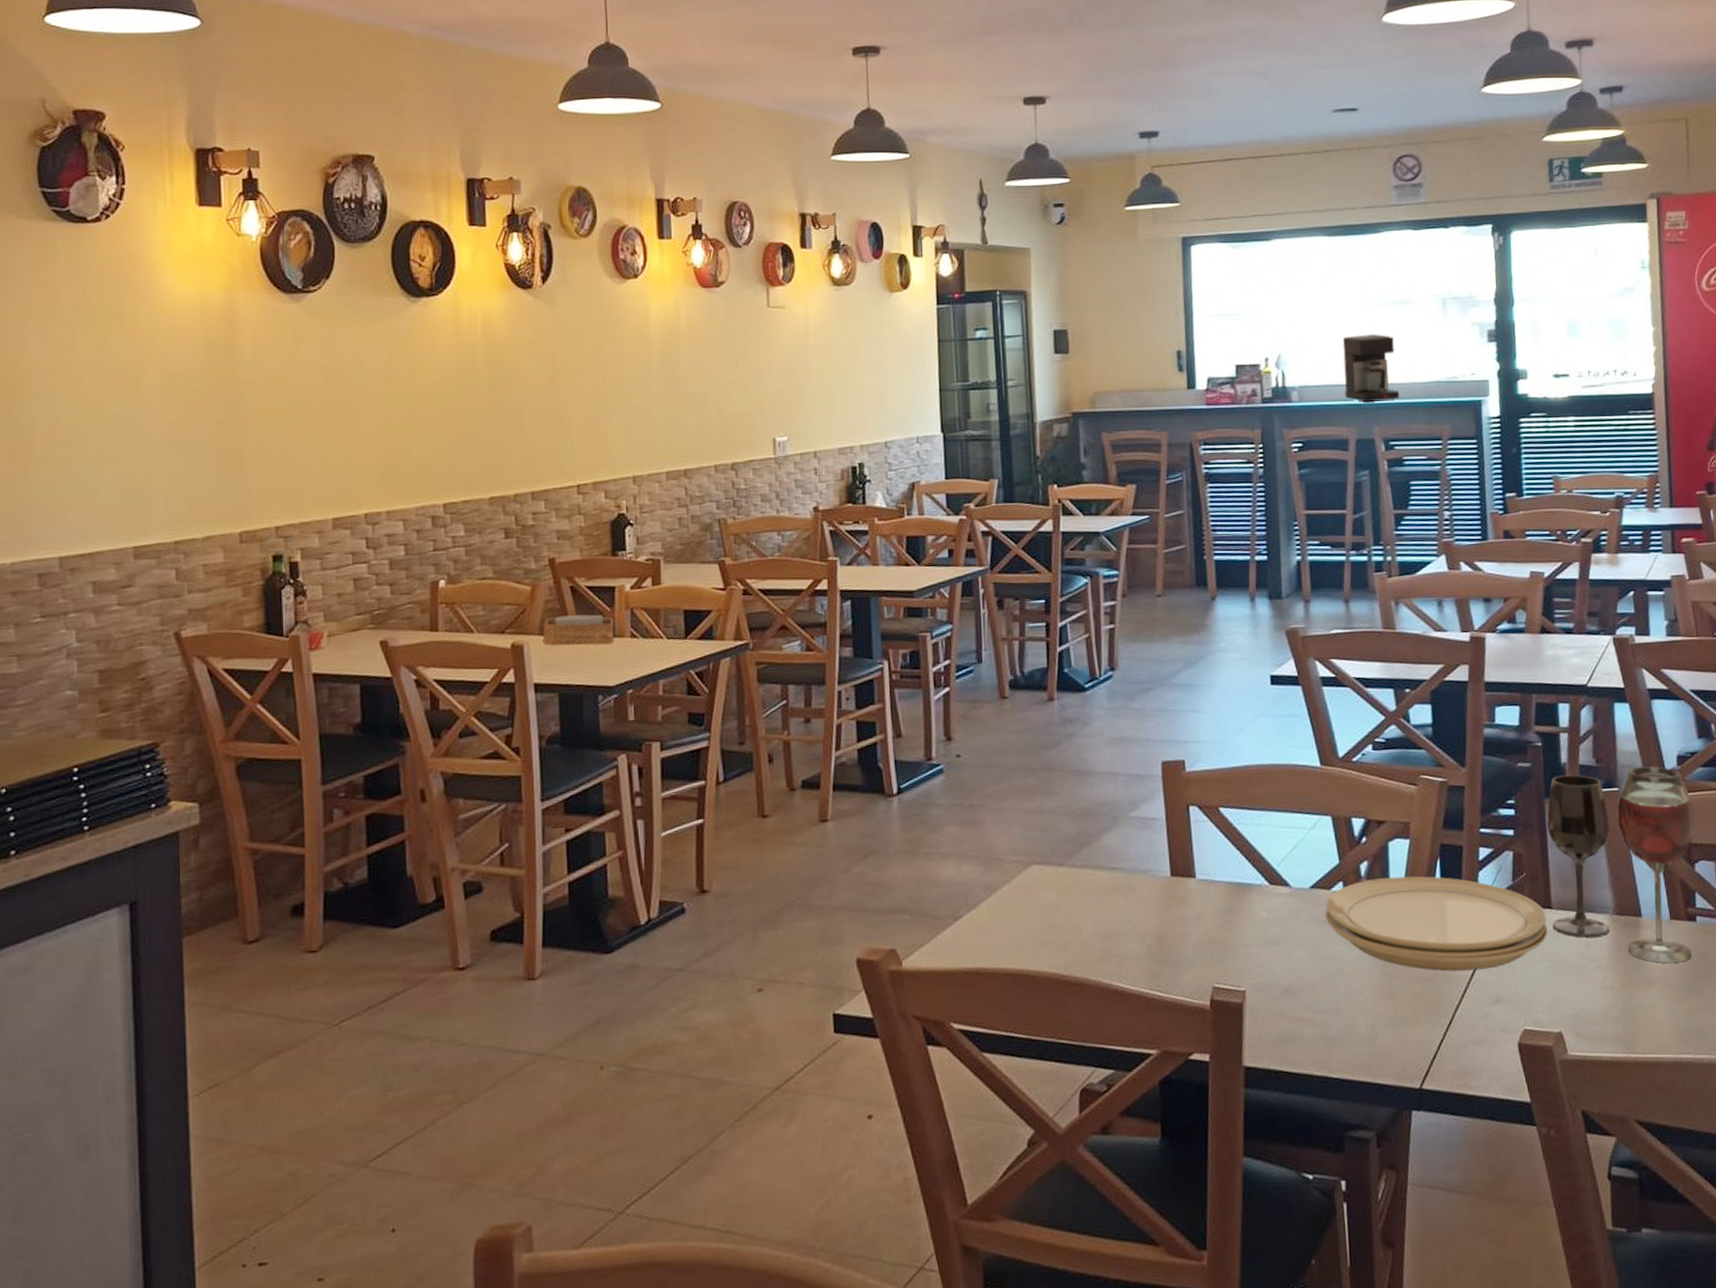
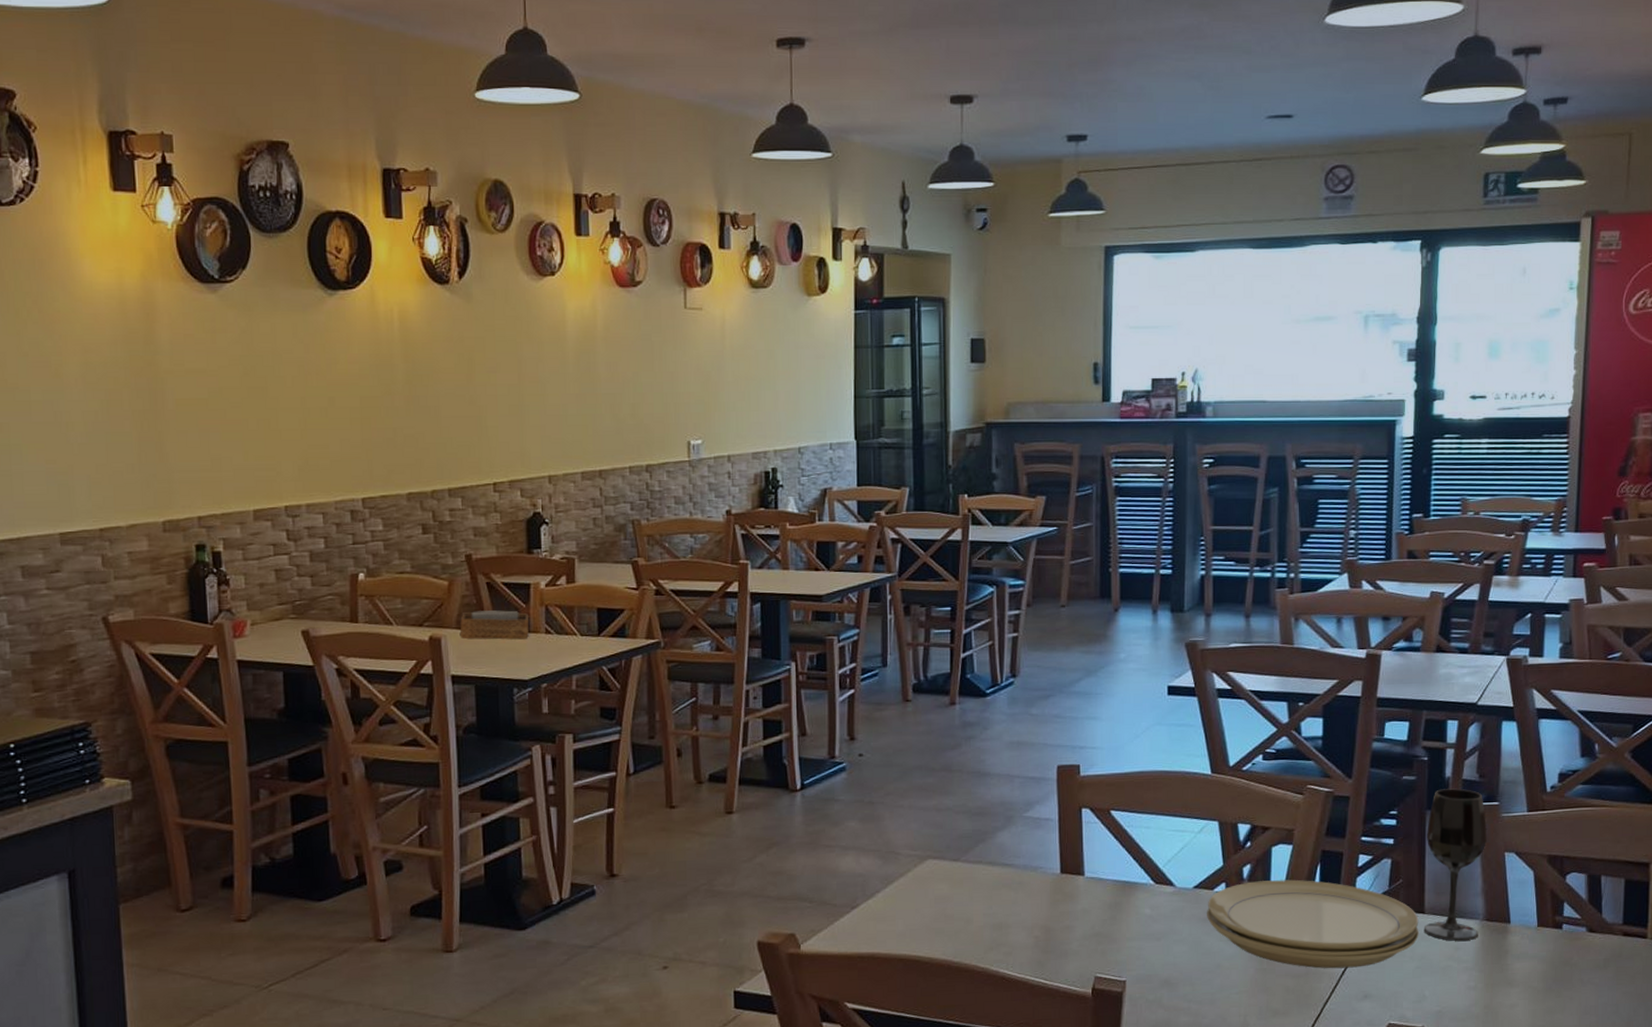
coffee maker: present [1342,334,1400,402] -> none [1260,350,1315,419]
wineglass: present [1617,766,1695,964] -> none [1494,782,1570,967]

